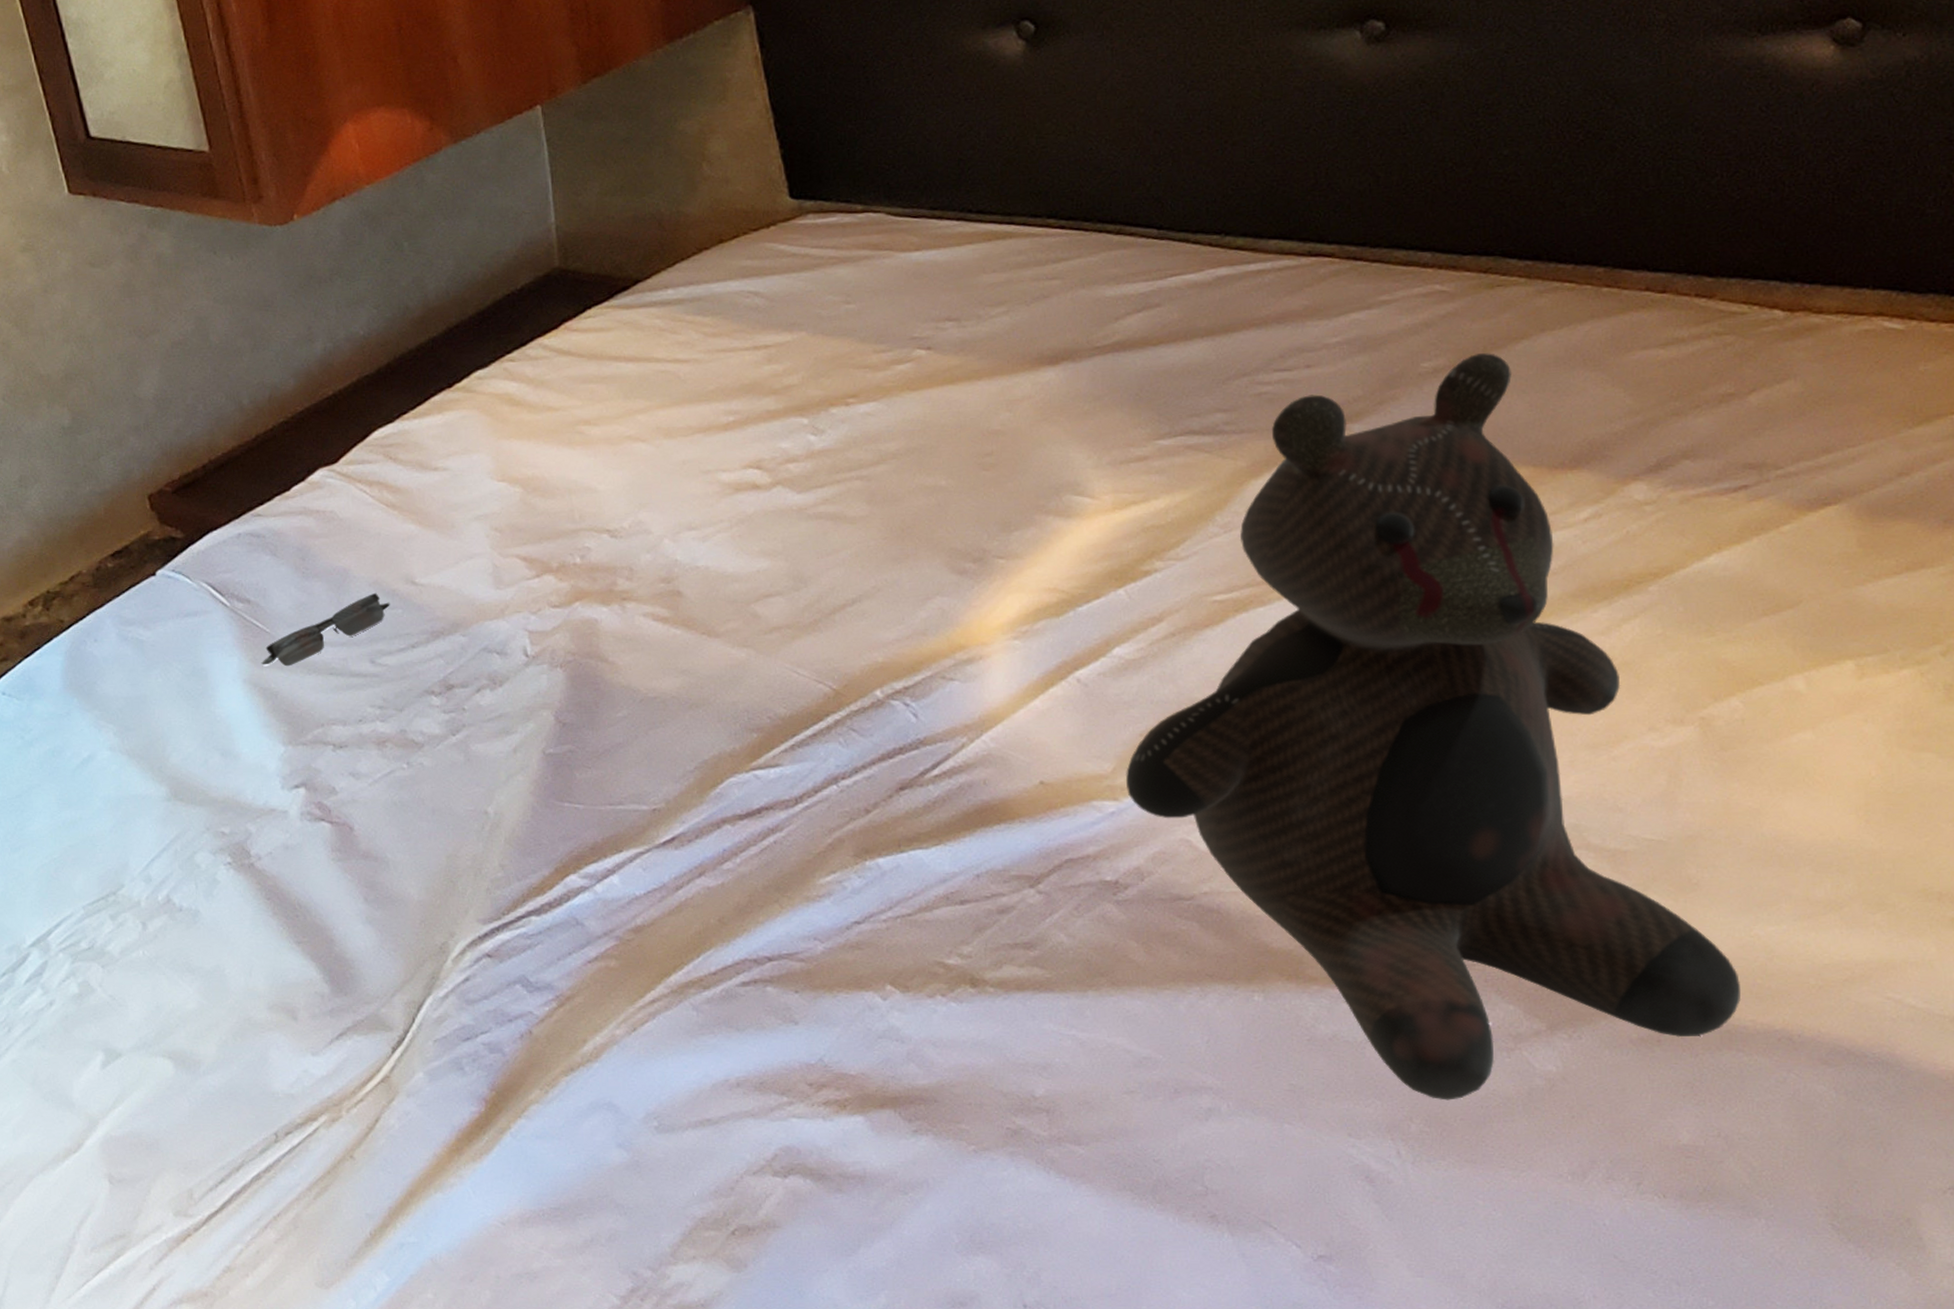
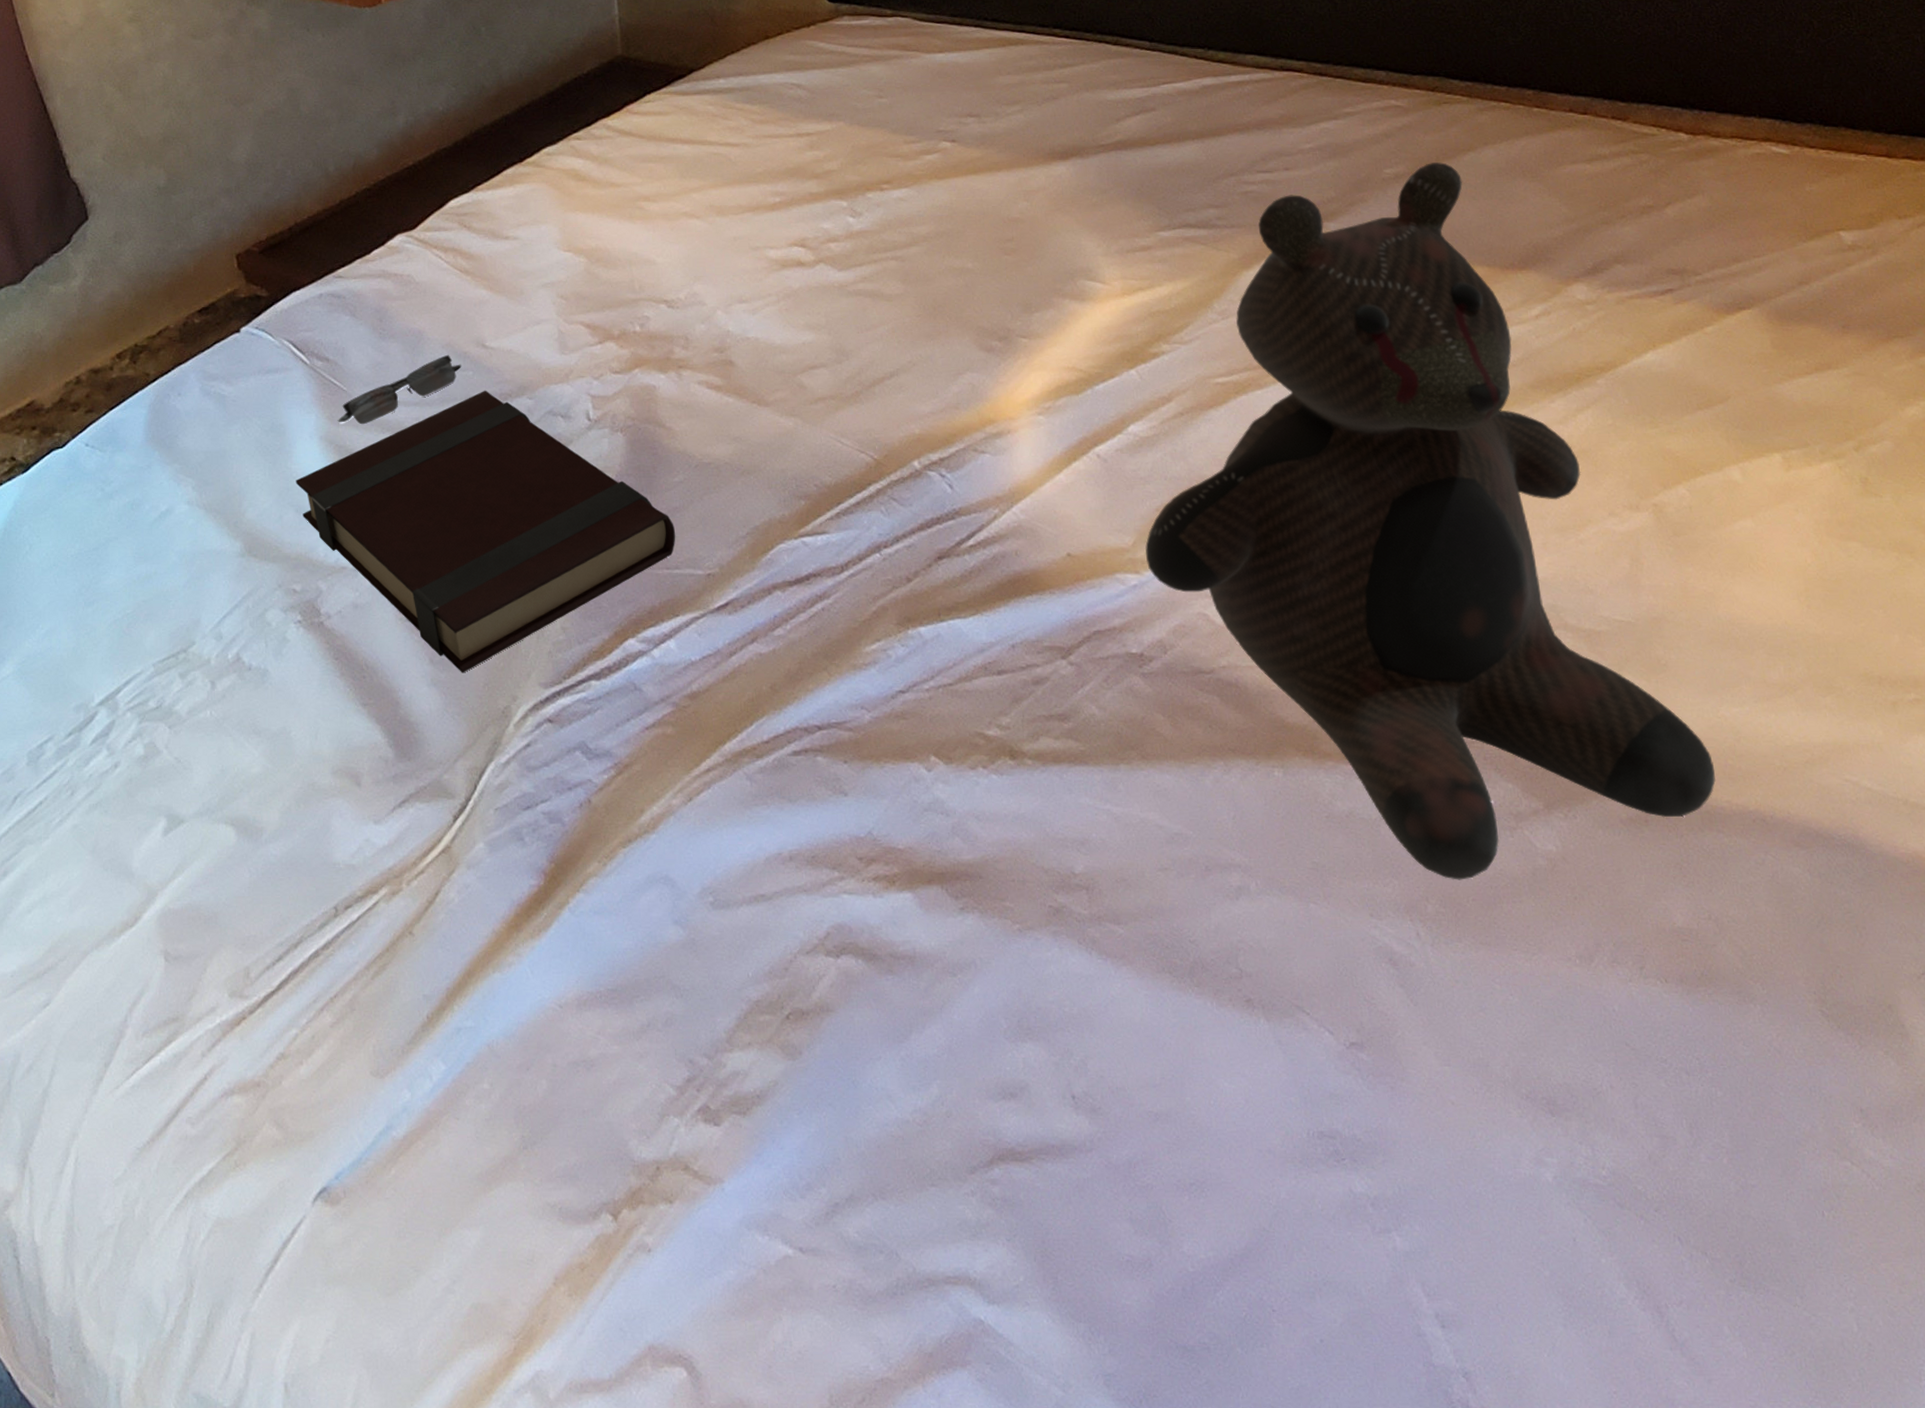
book: none [220,628,620,911] -> present [295,390,676,673]

